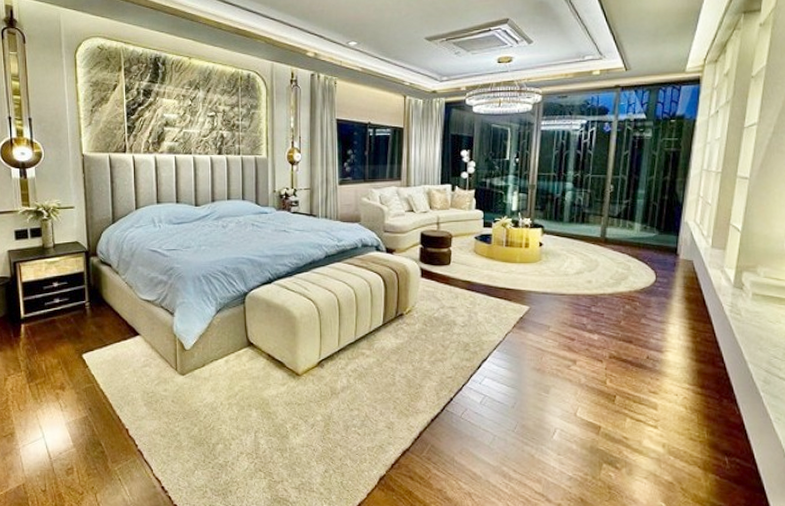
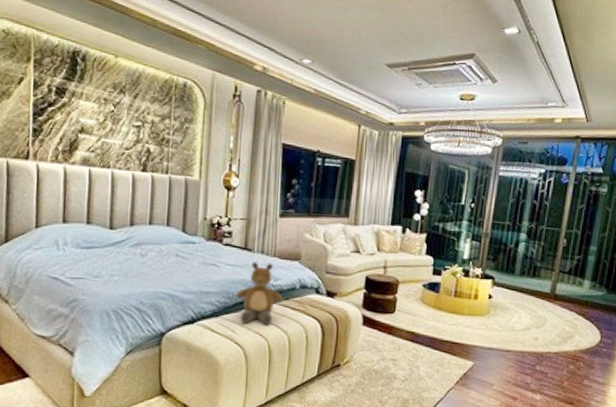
bear: none [306,226,347,282] -> present [236,262,283,325]

